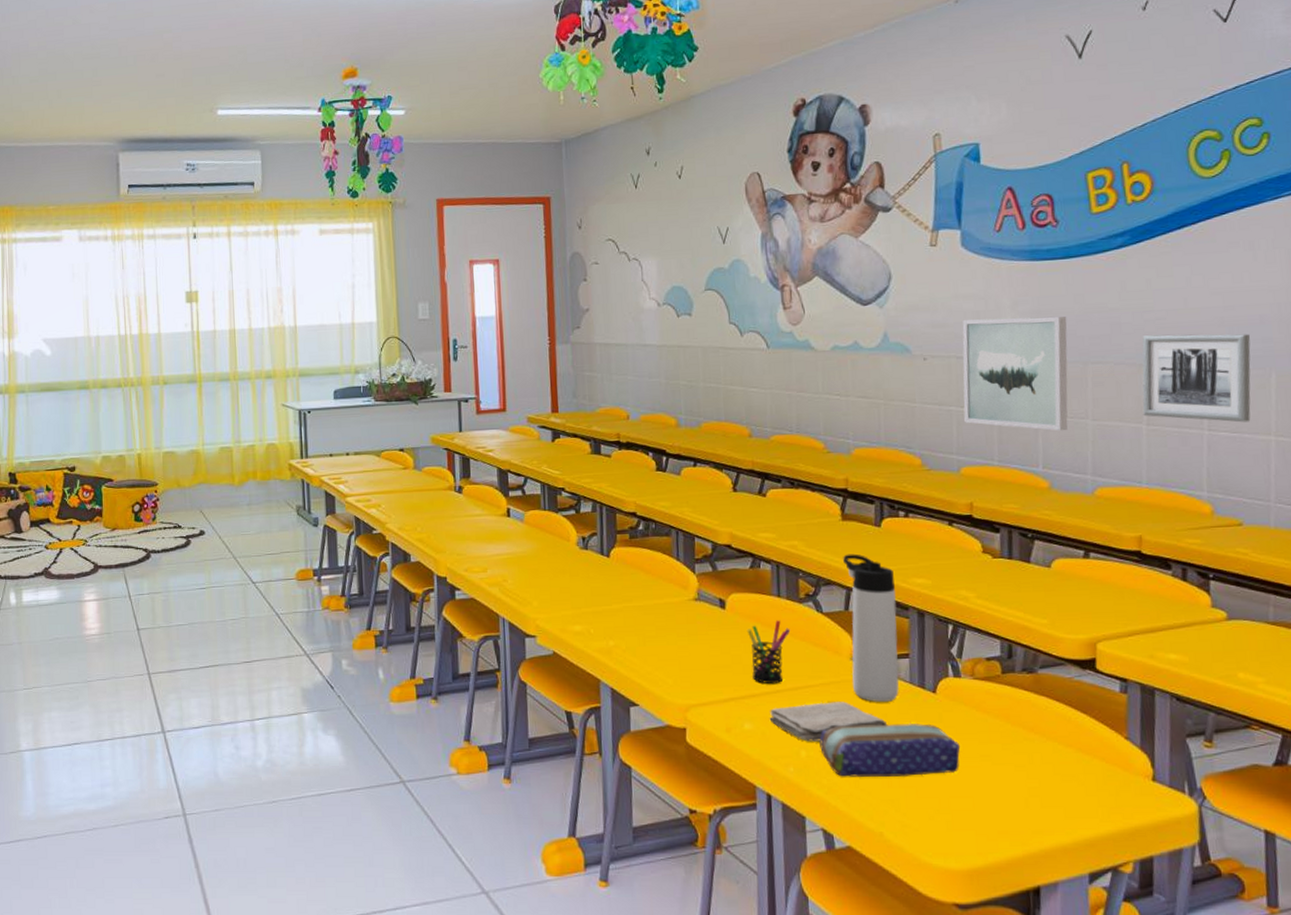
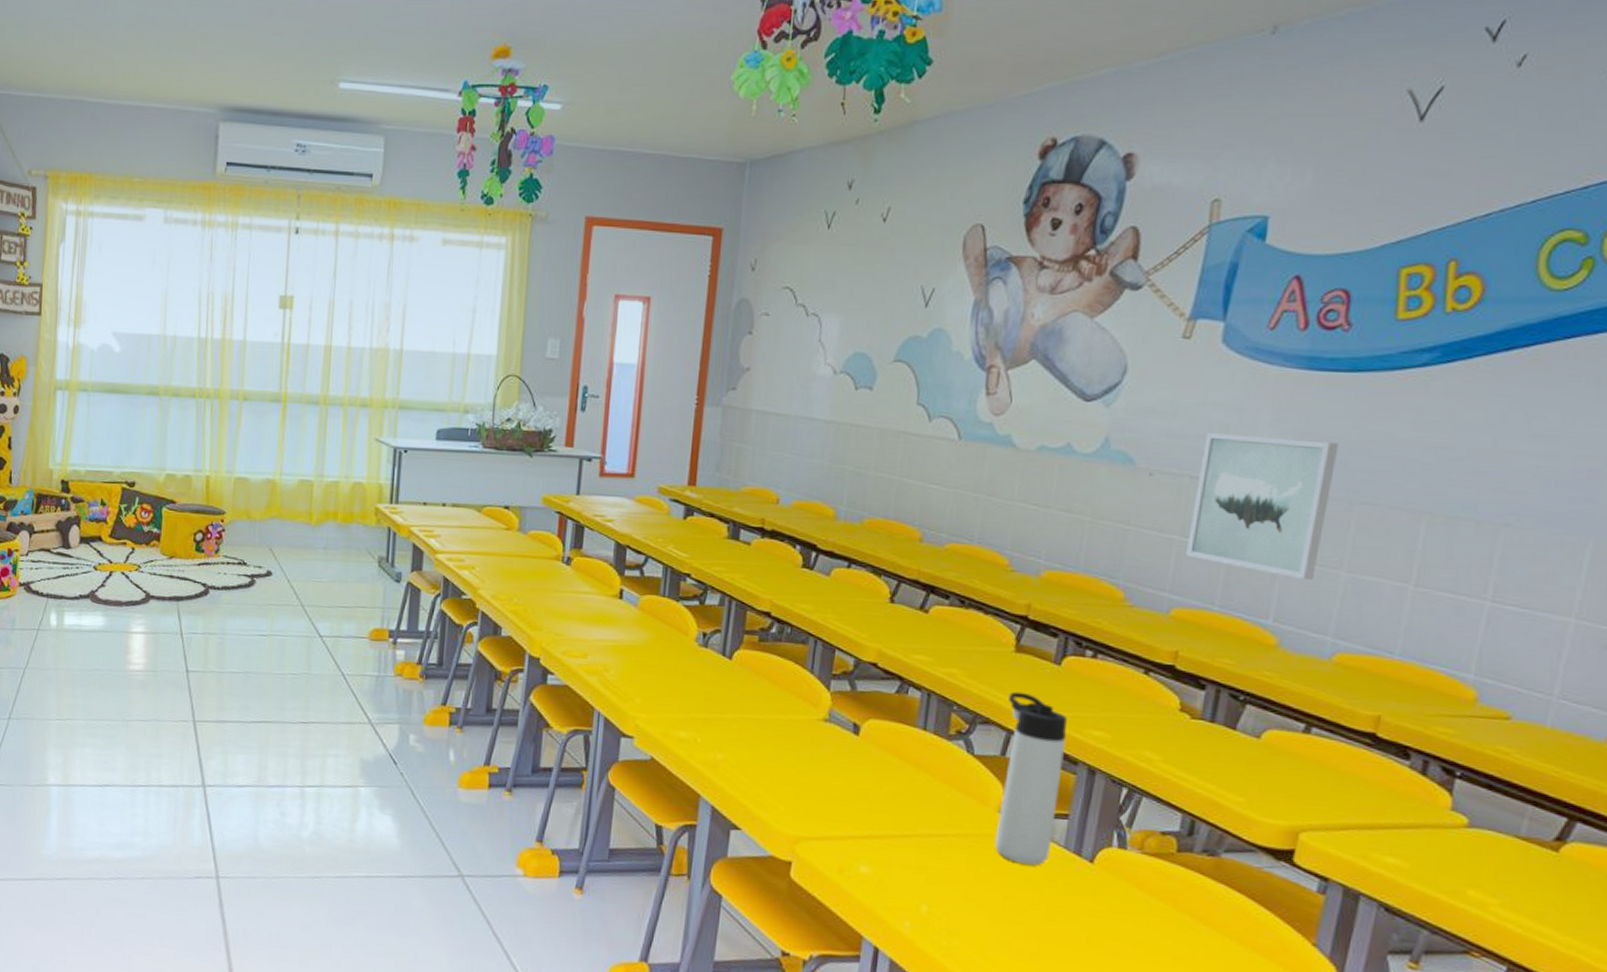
pen holder: present [746,620,791,685] -> none [878,756,932,827]
washcloth: present [769,701,888,742] -> none [890,854,1030,898]
pencil case: present [819,724,961,777] -> none [945,883,1112,955]
wall art: present [1142,334,1251,423] -> none [1412,477,1570,598]

